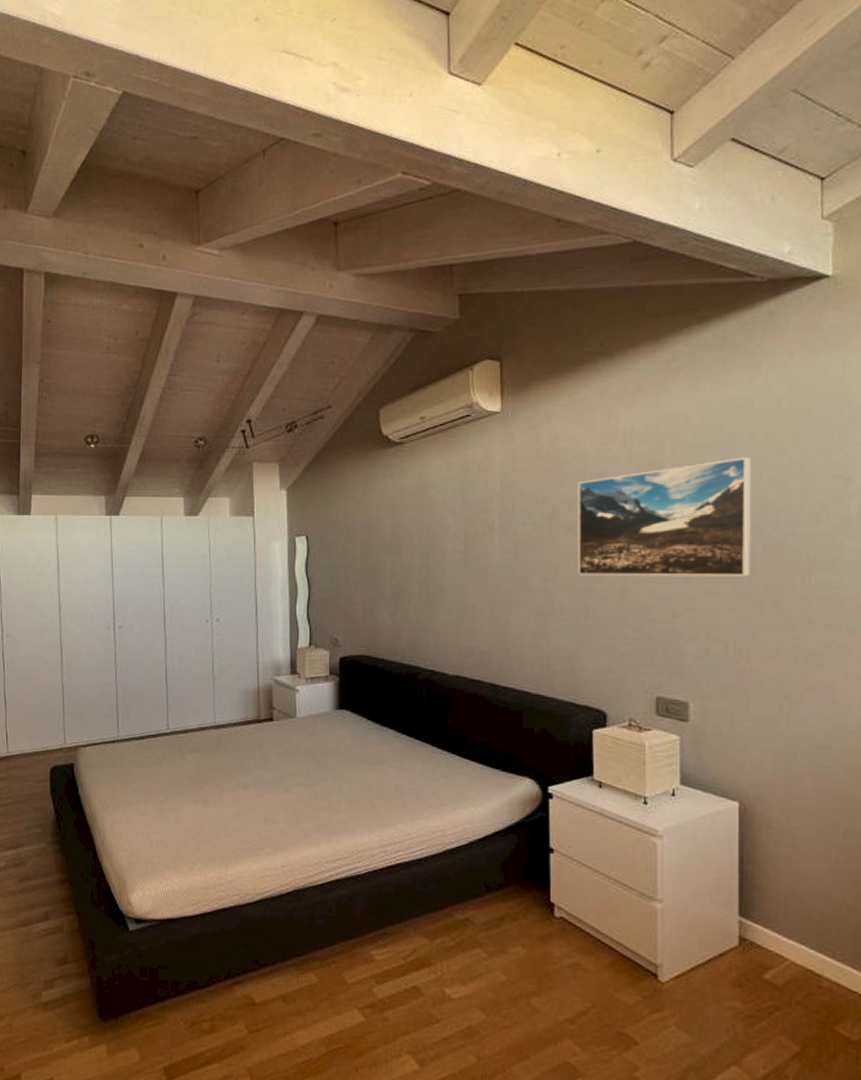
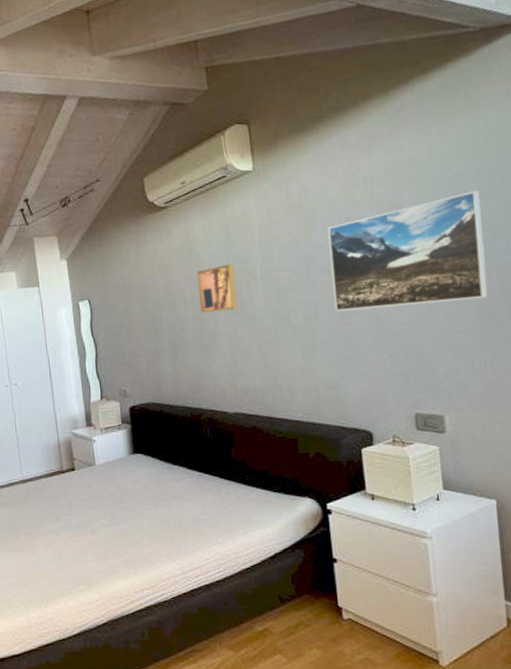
wall art: none [427,512,470,562] -> present [196,264,238,313]

